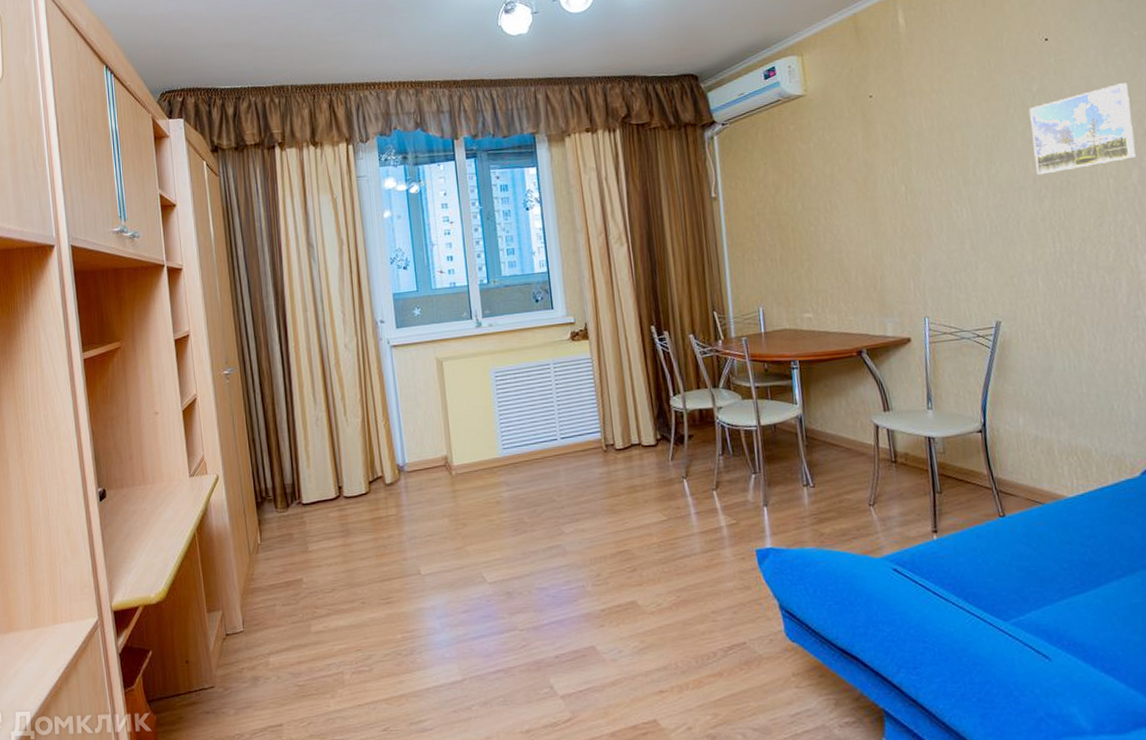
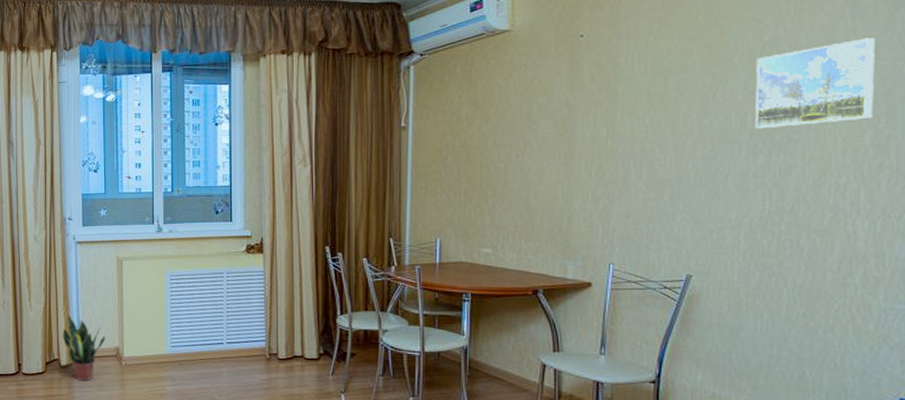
potted plant: none [384,426,432,498] -> present [62,315,105,382]

